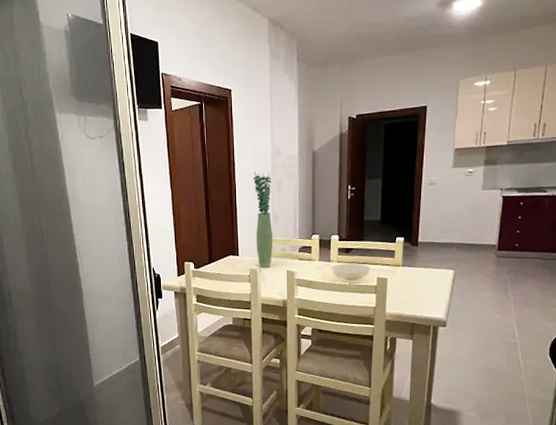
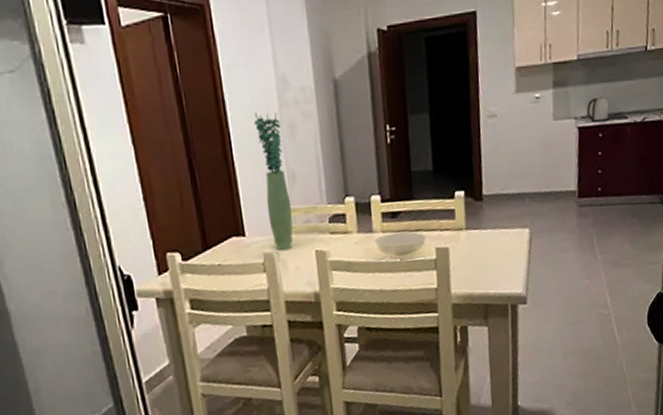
kettle: none [512,173,531,194] -> present [587,96,609,123]

